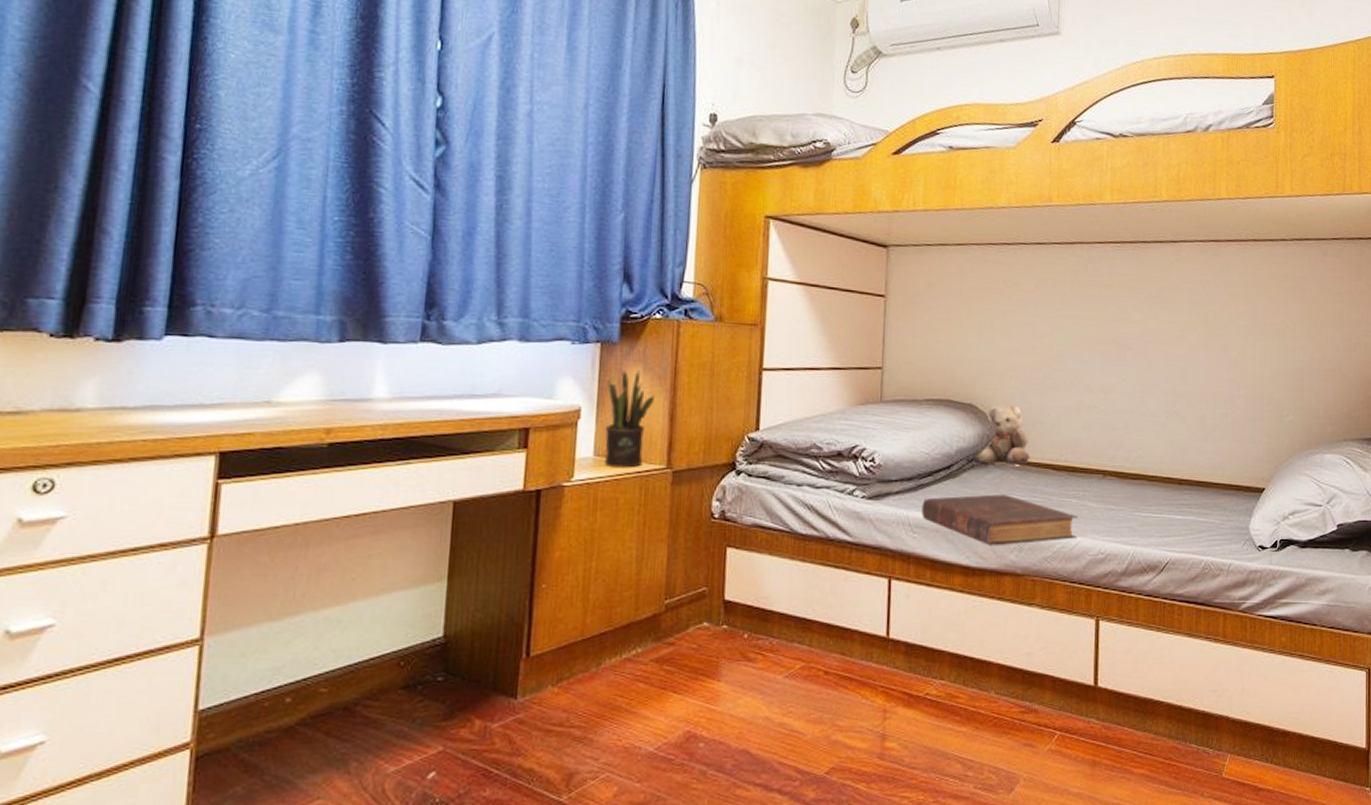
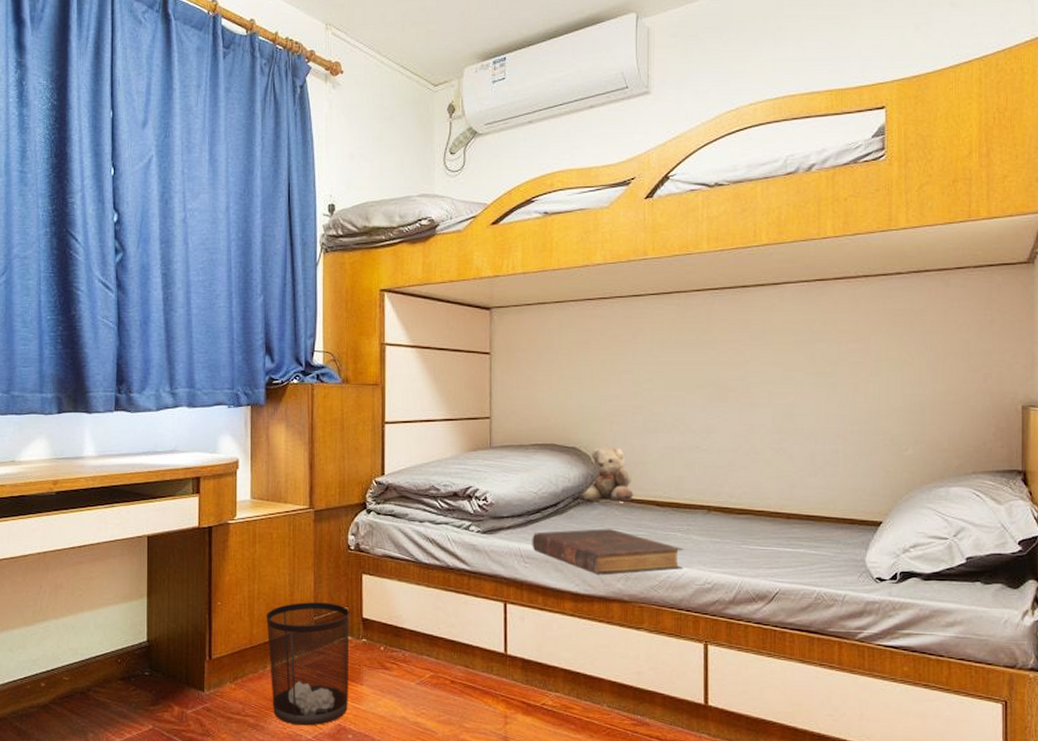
waste bin: none [604,582,710,735] -> present [266,602,350,726]
potted plant: present [605,370,656,468] -> none [257,427,297,509]

